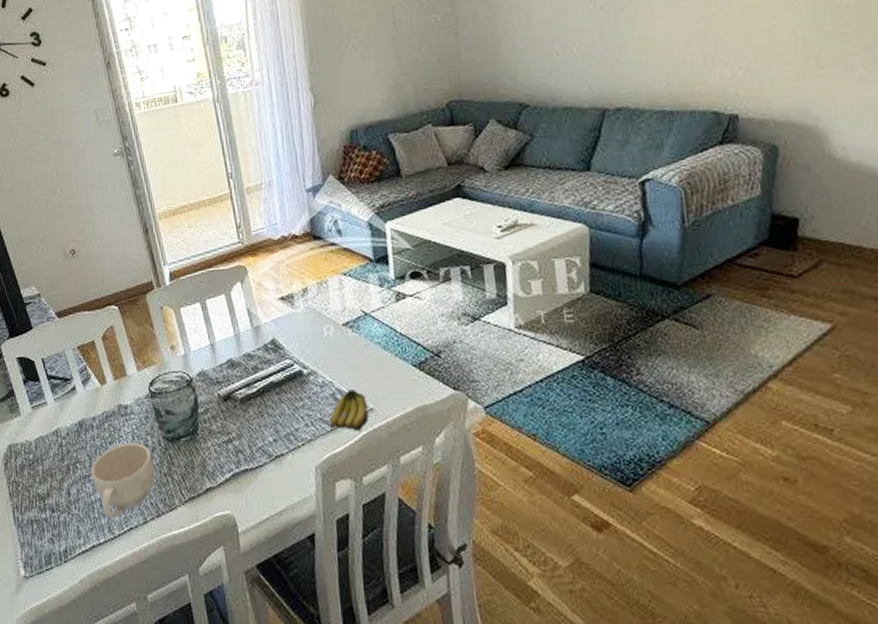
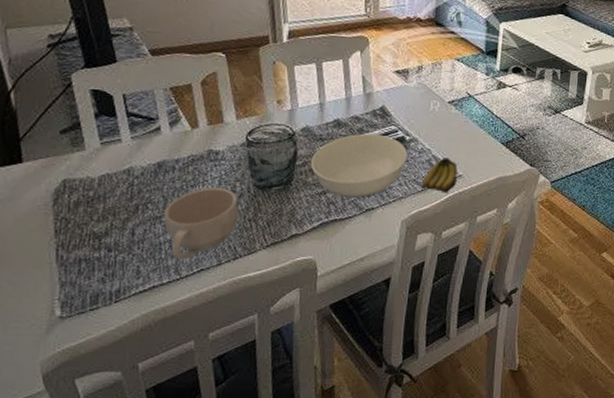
bowl: none [211,370,309,444] -> present [310,133,408,198]

